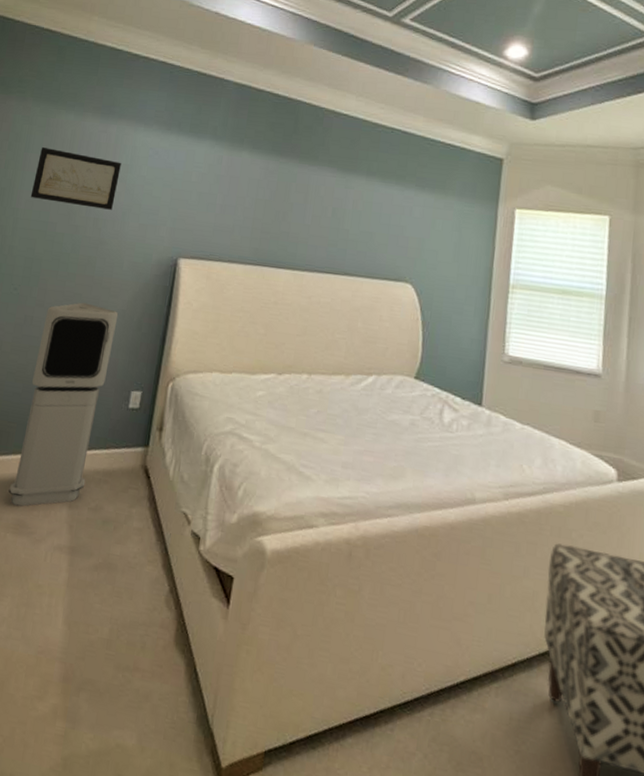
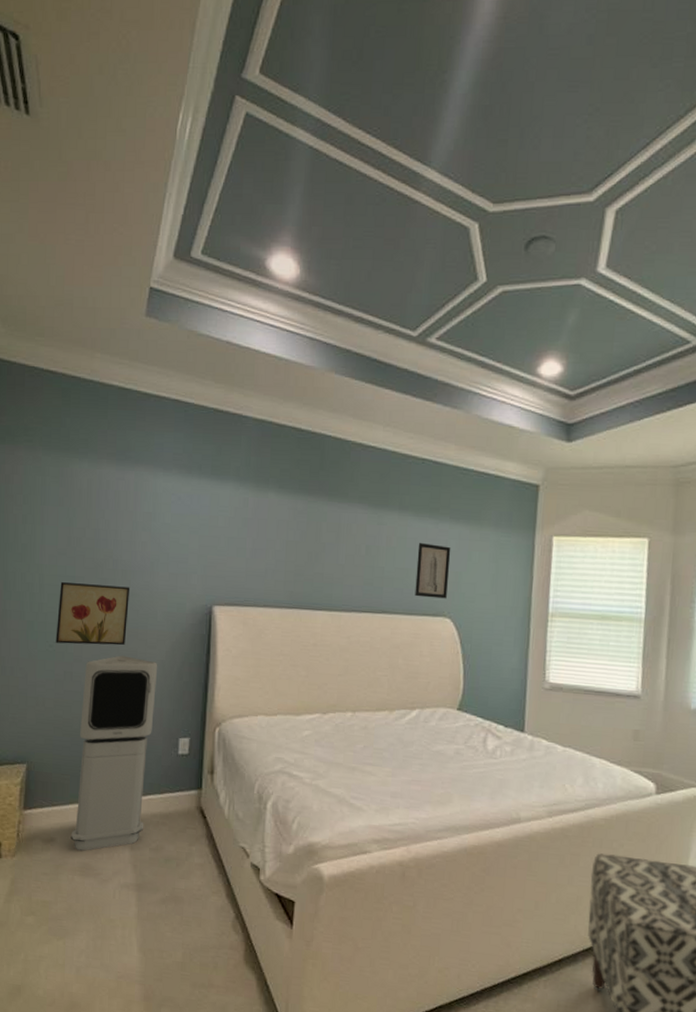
wall art: none [20,227,100,293] -> present [55,582,130,646]
wall art: present [30,147,122,210] -> none [53,499,144,561]
wall art: none [377,208,416,265] -> present [415,543,451,599]

